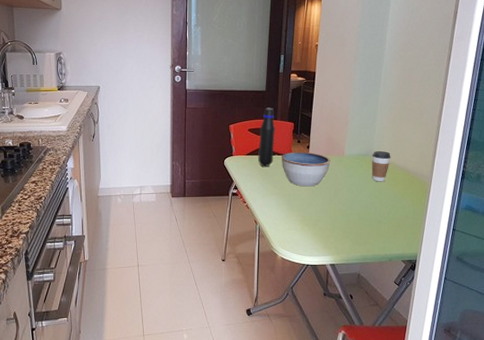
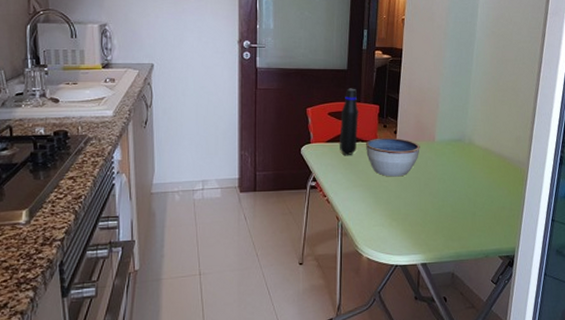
coffee cup: present [371,151,391,182] -> none [465,136,485,170]

